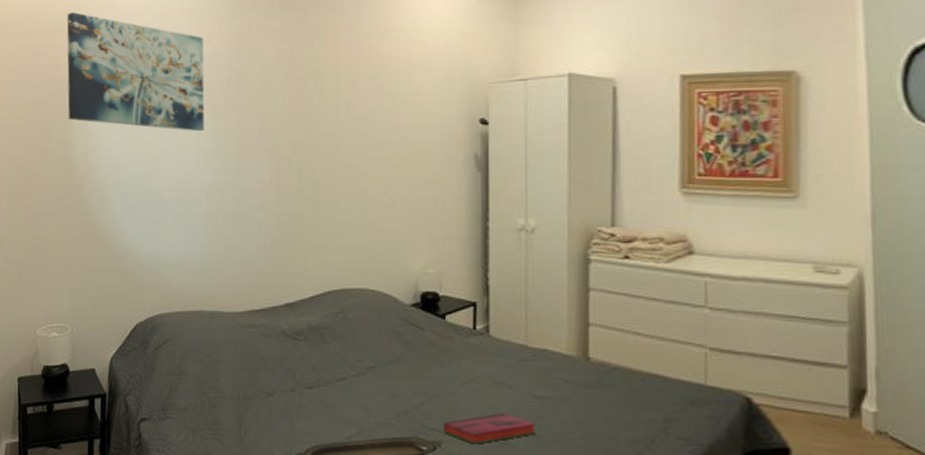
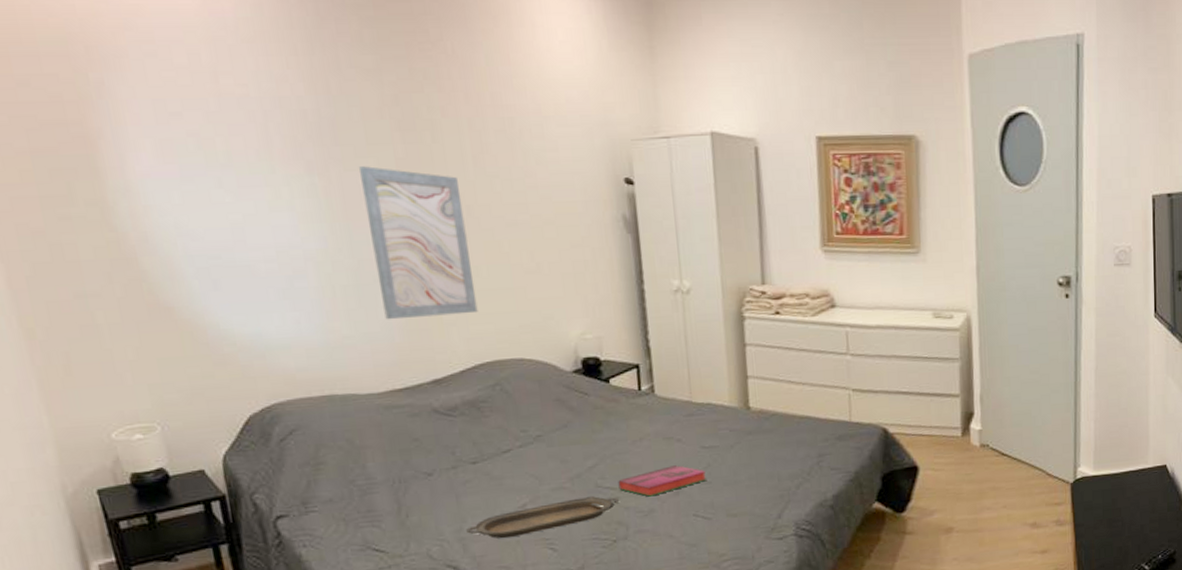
wall art: present [67,12,205,132] -> none [62,30,298,191]
wall art: none [253,110,333,246] -> present [359,166,478,320]

